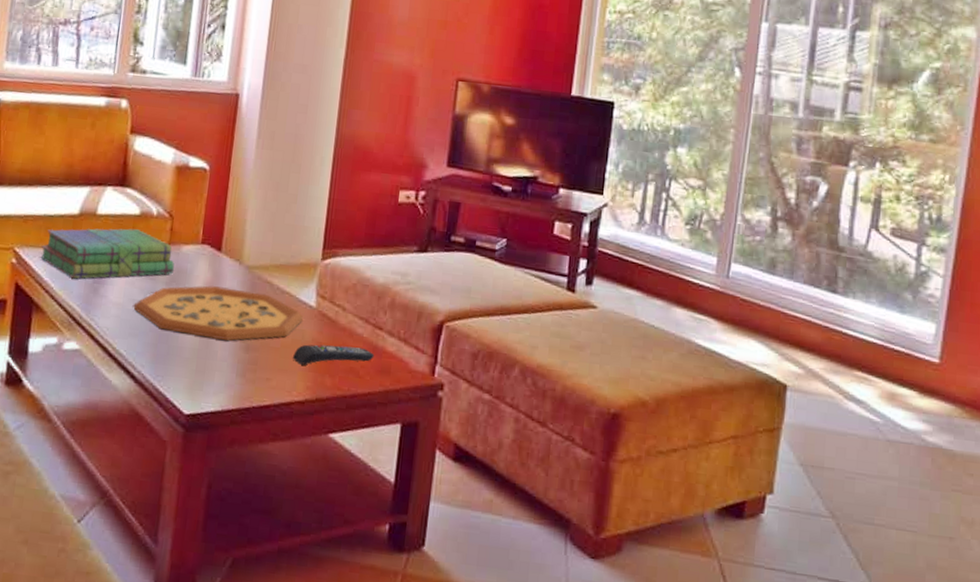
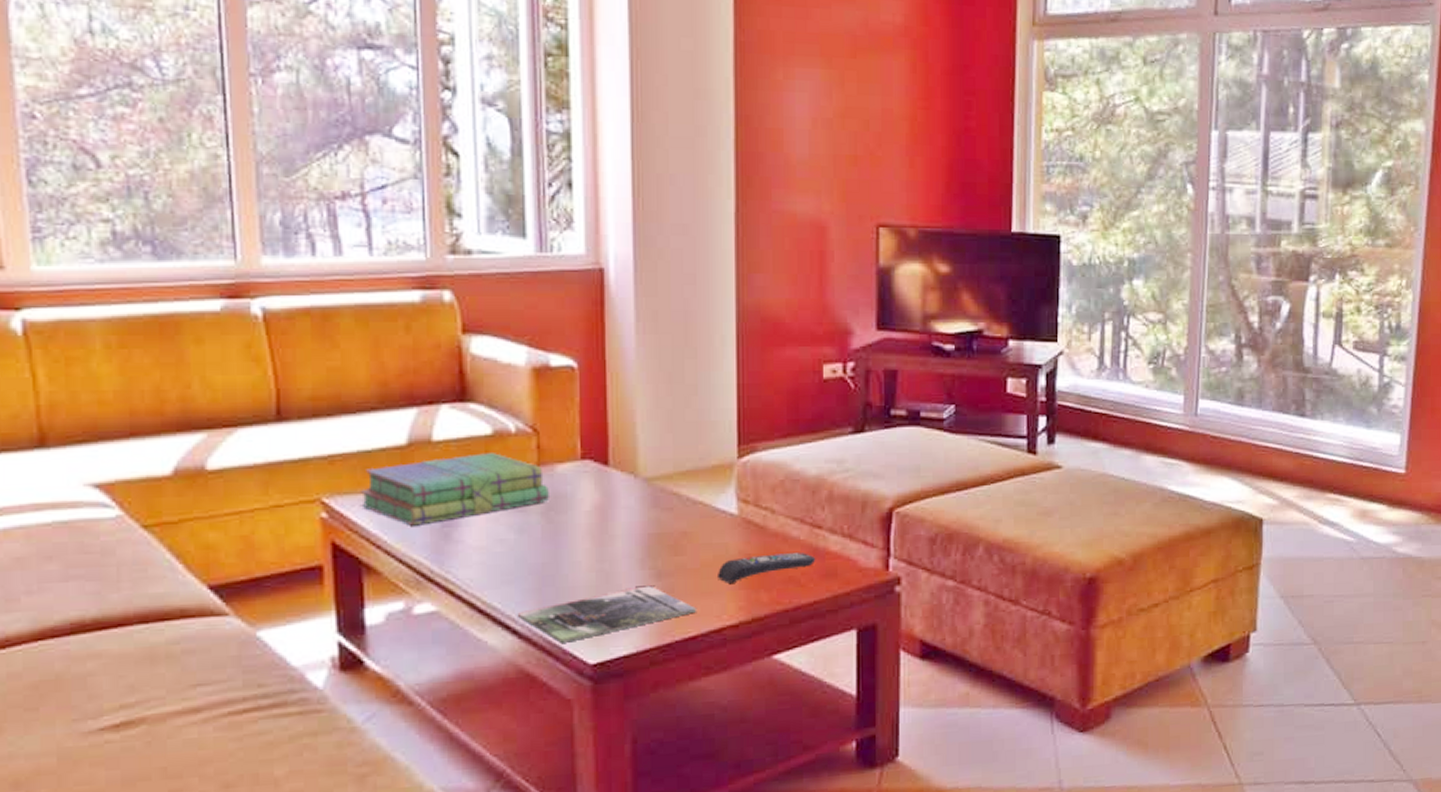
decorative tray: present [133,286,304,341] -> none [502,507,725,572]
magazine: none [136,355,274,393] -> present [517,585,697,643]

